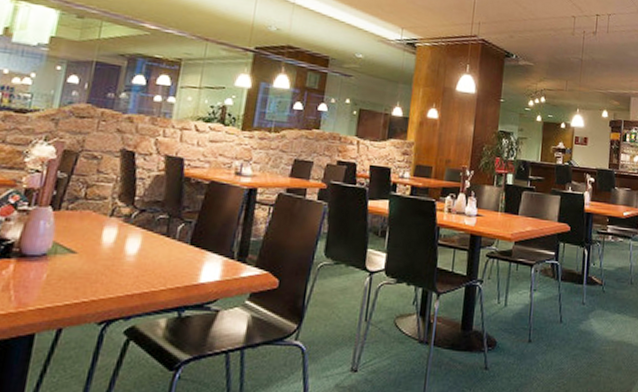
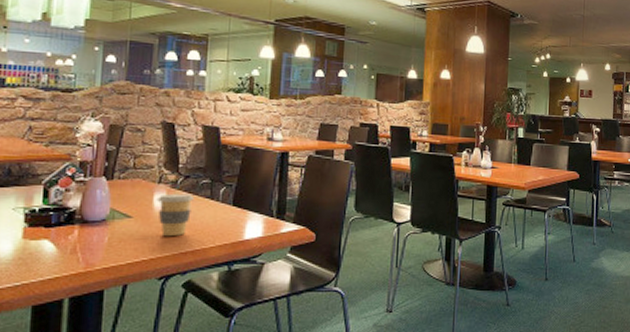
coffee cup: none [106,228,148,276] -> present [157,193,194,236]

